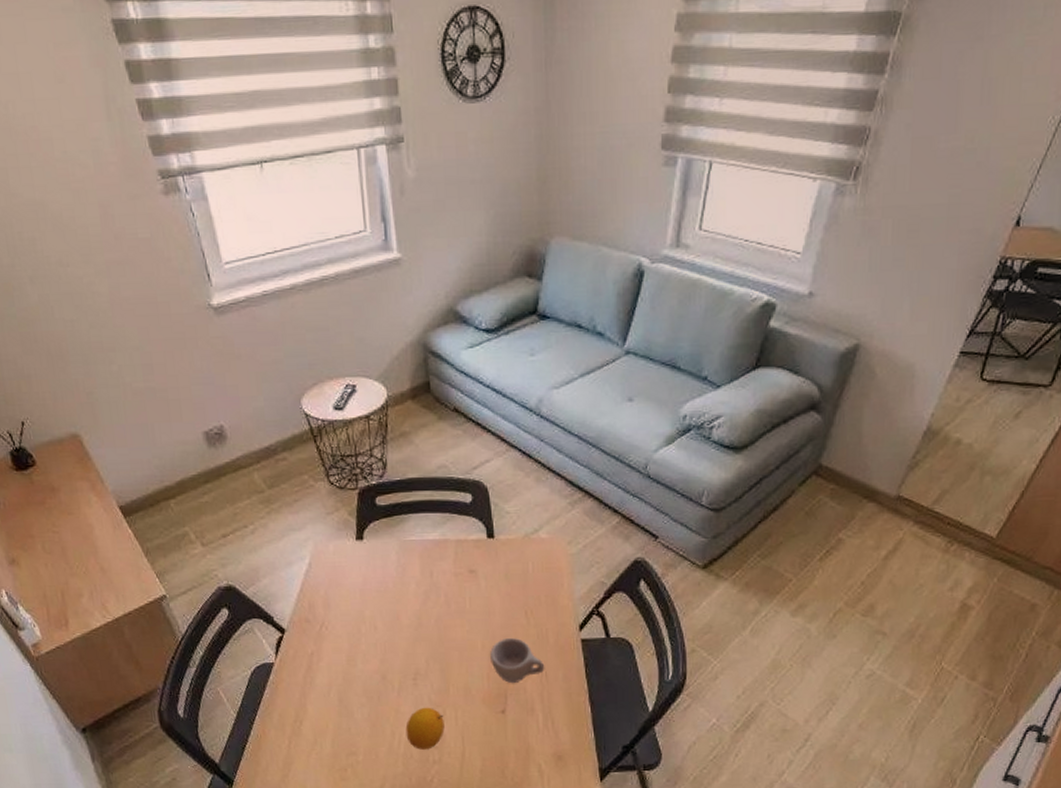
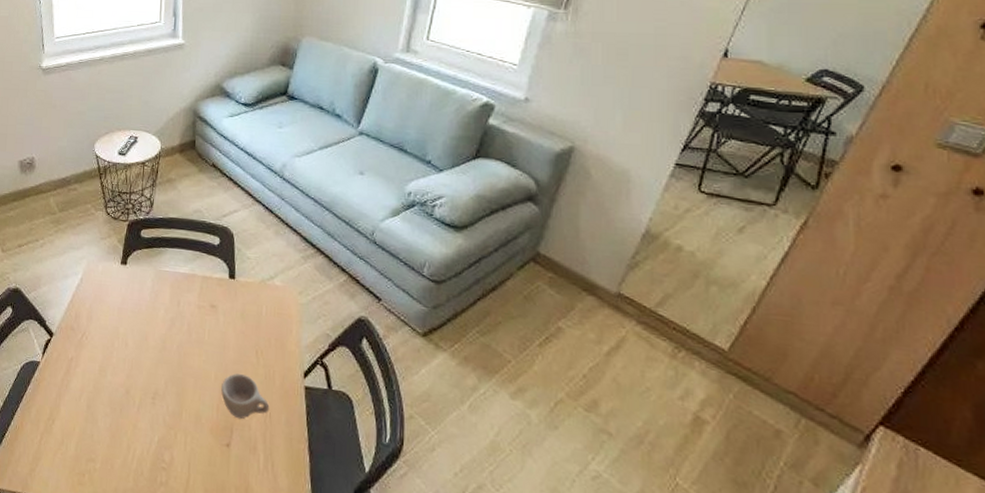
fruit: present [405,707,445,750] -> none [139,427,175,470]

